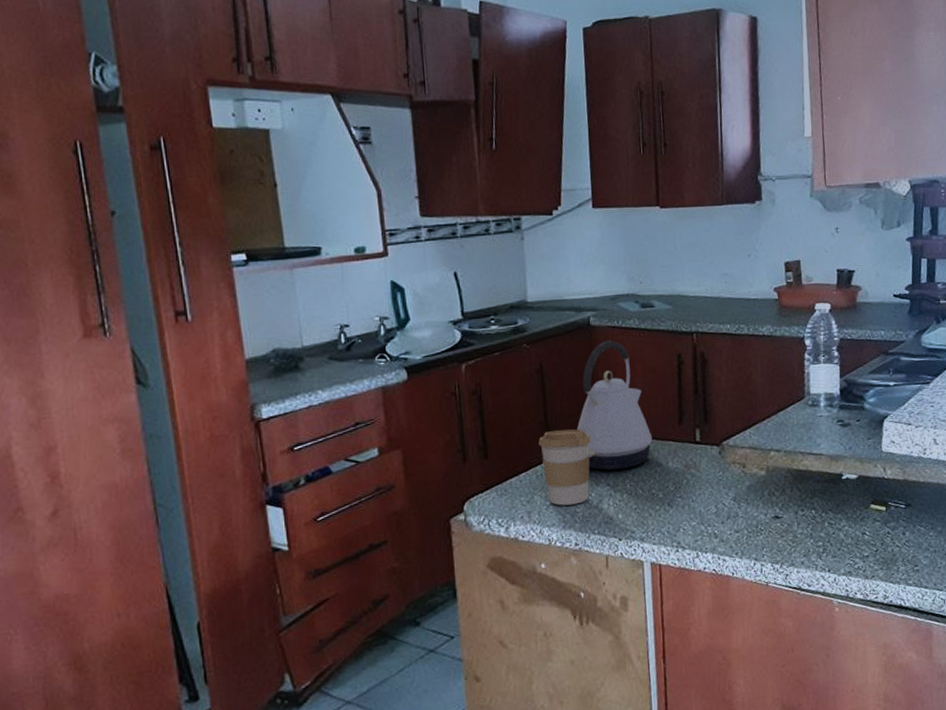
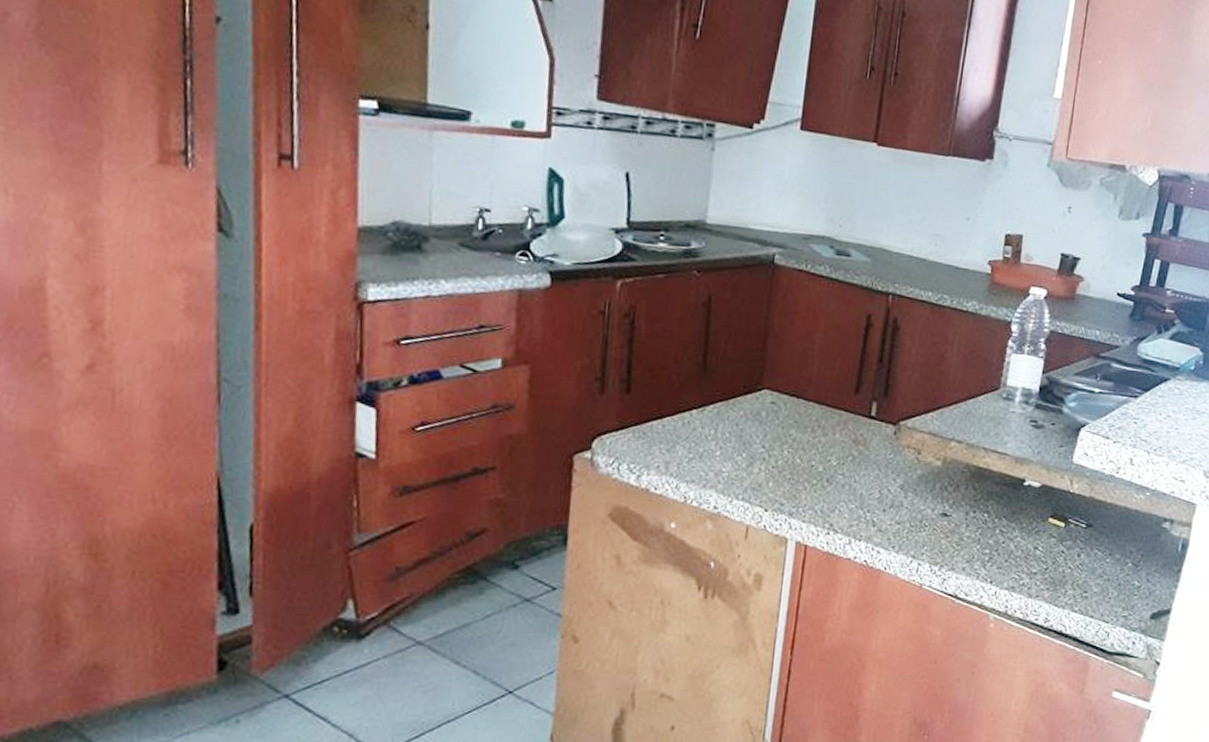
coffee cup: present [538,429,591,506] -> none [691,375,753,463]
kettle: present [577,340,653,470] -> none [739,284,823,433]

